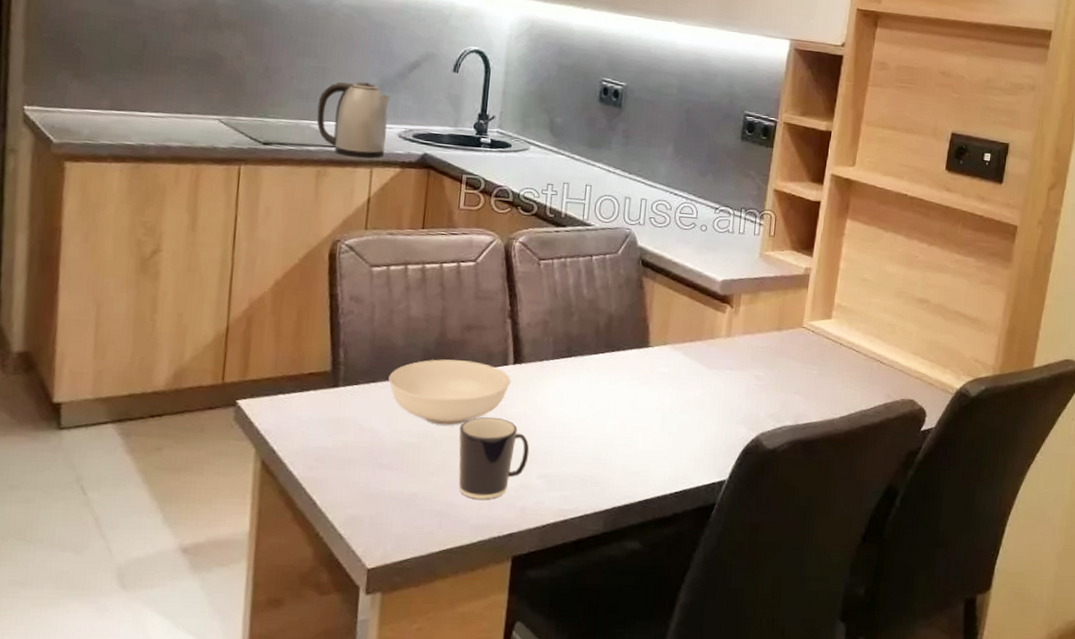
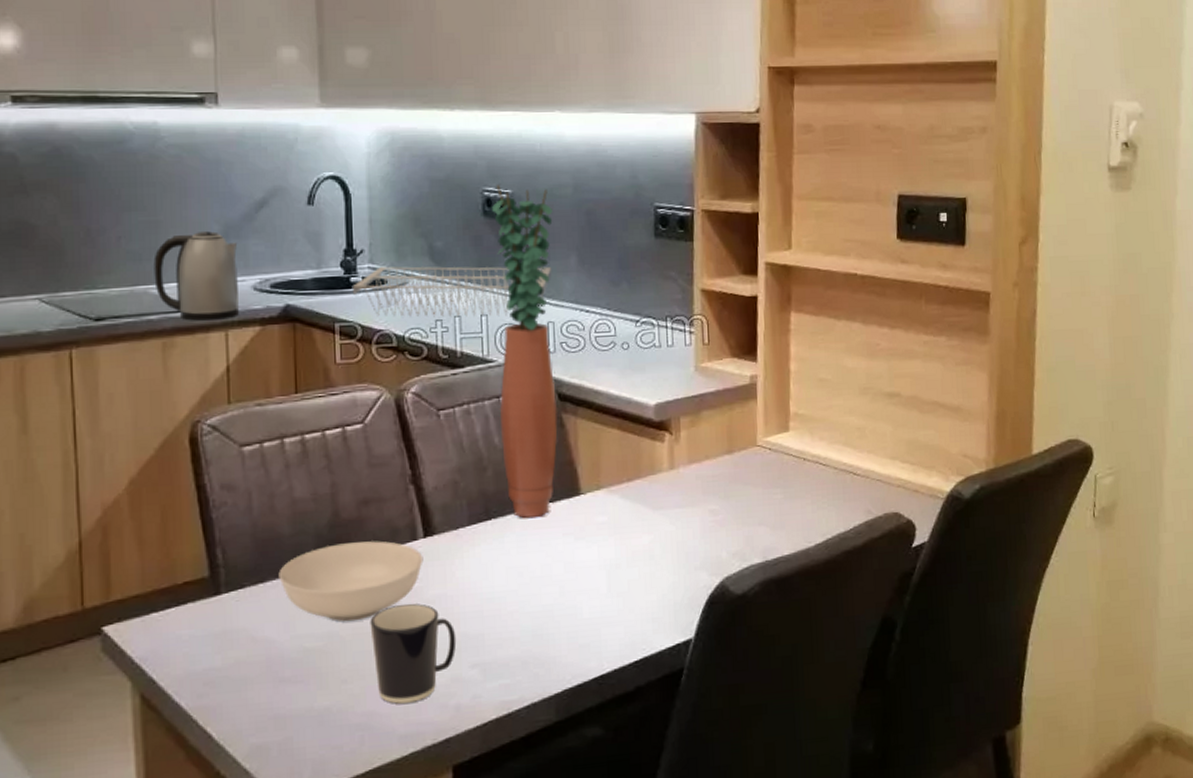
dish rack: none [481,132,651,189] -> present [352,266,552,317]
vase: none [588,77,658,361] -> present [492,185,558,518]

